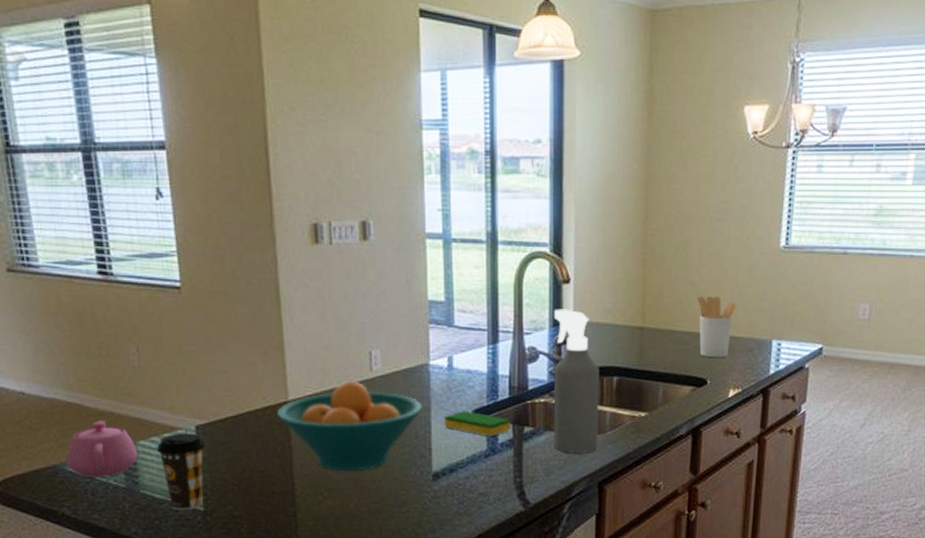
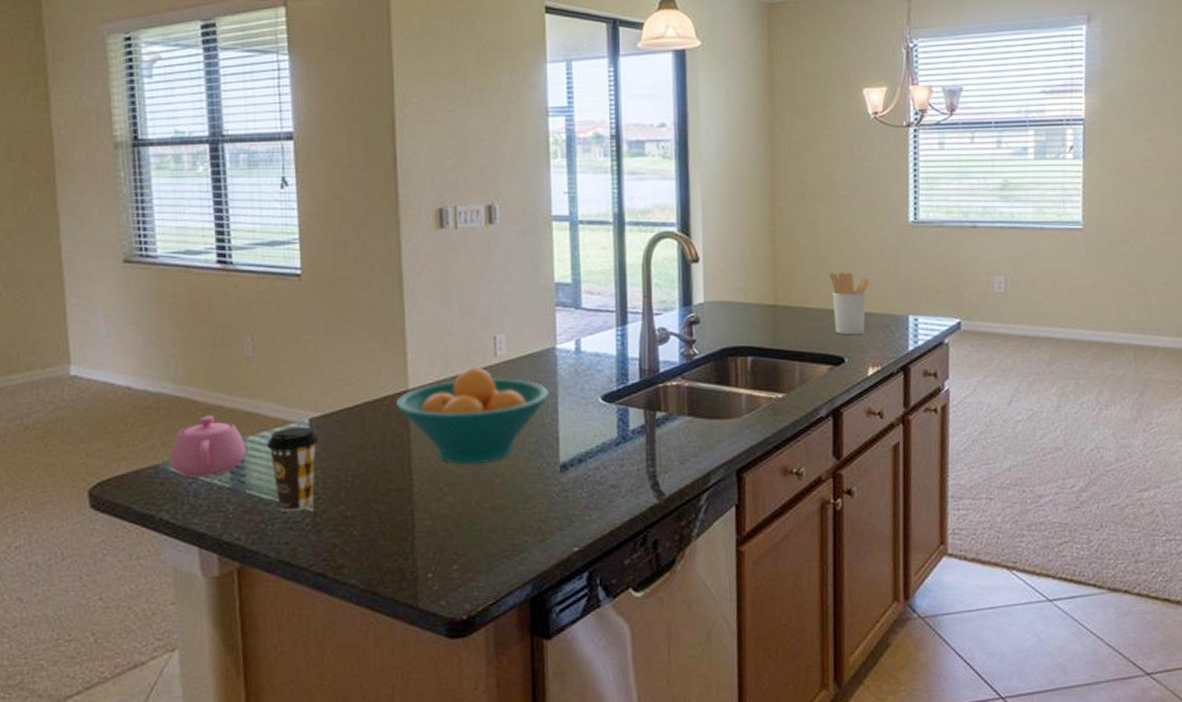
dish sponge: present [444,411,511,436] -> none [572,396,643,423]
spray bottle: present [553,309,599,453] -> none [683,288,734,439]

